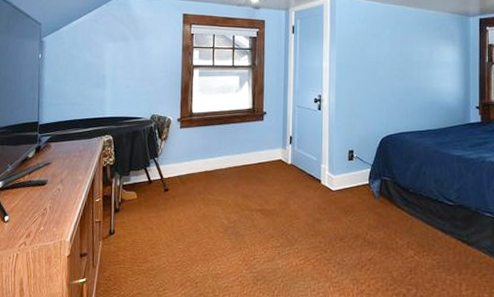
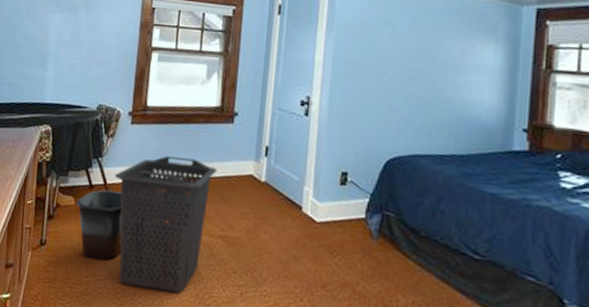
waste bin: none [138,183,180,241] -> present [76,189,123,261]
laundry basket: none [169,150,253,260] -> present [114,155,217,293]

